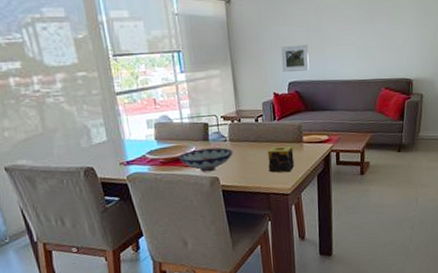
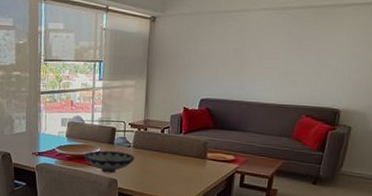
candle: present [267,146,295,173] -> none [167,158,196,187]
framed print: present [280,45,309,72] -> none [196,64,226,90]

